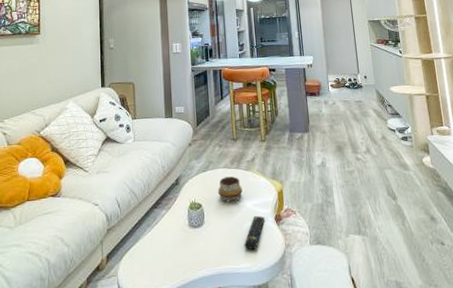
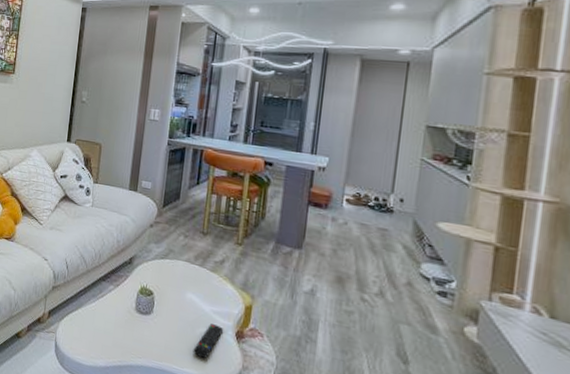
decorative bowl: present [218,176,243,203] -> none [174,271,203,302]

